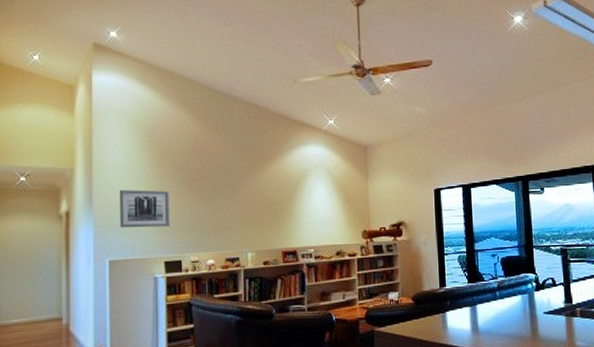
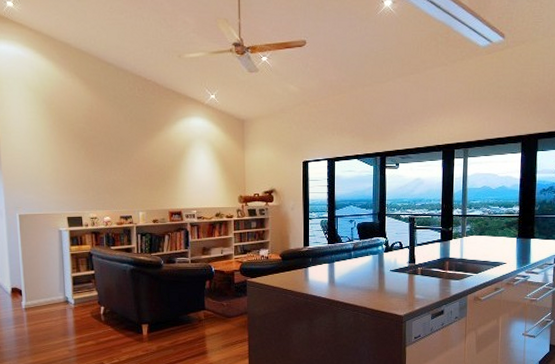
wall art: present [120,189,170,228] -> none [25,152,70,187]

